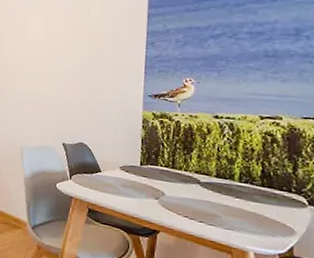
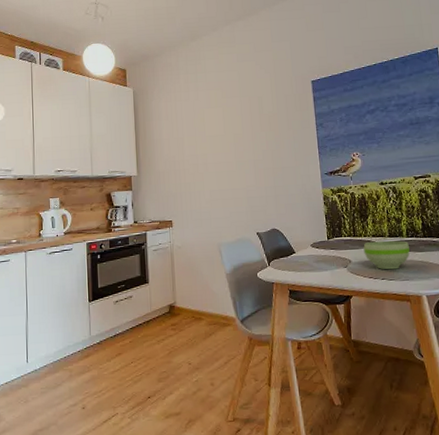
bowl: none [181,177,240,215] -> present [363,240,410,270]

